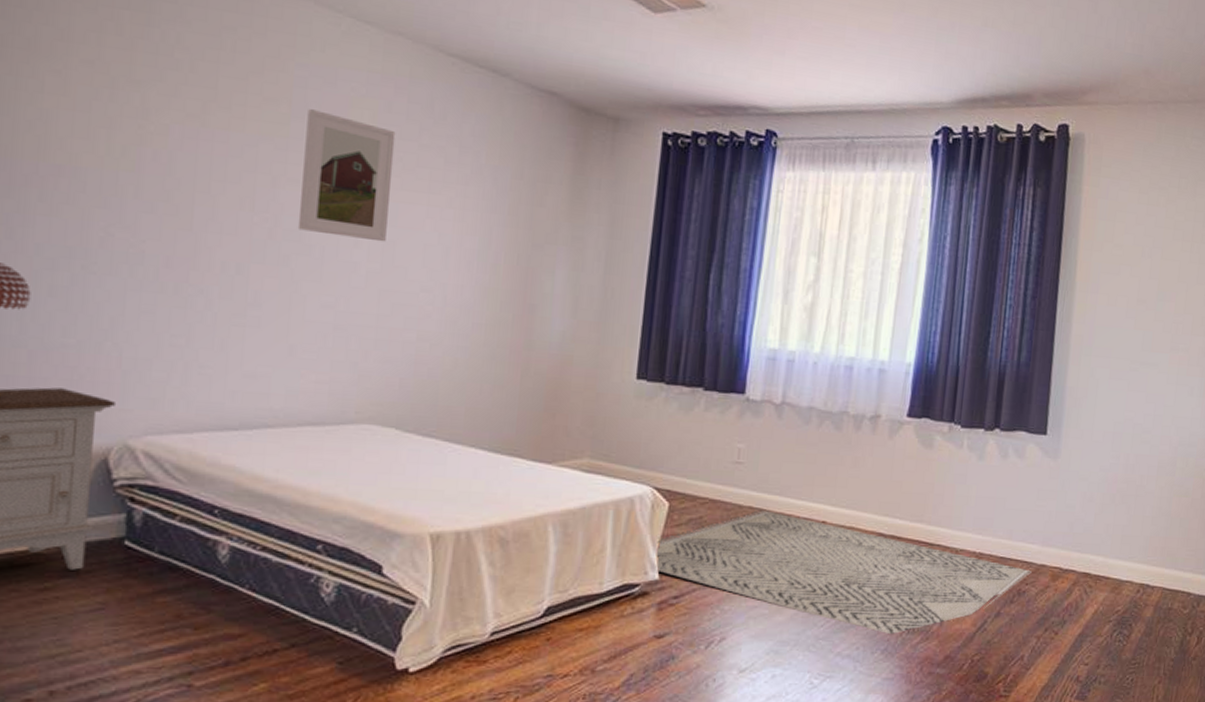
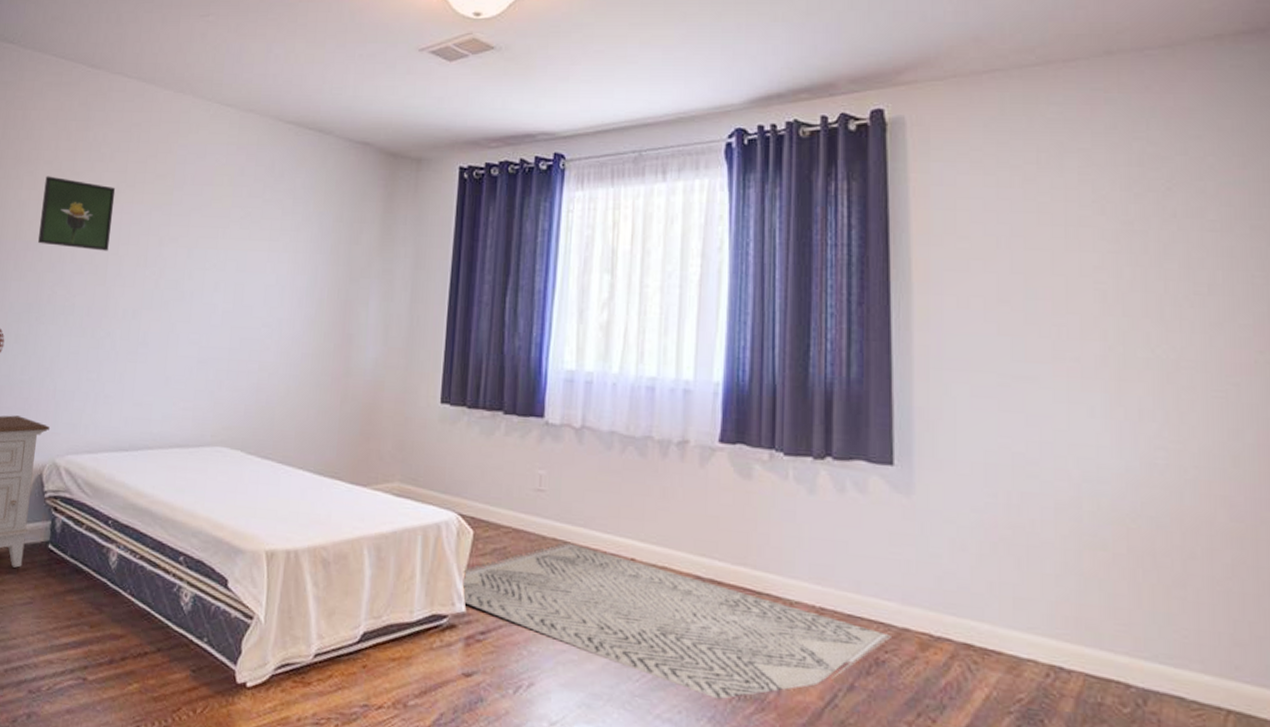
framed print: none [76,79,201,188] -> present [37,176,116,251]
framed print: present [297,109,396,242] -> none [175,180,246,285]

